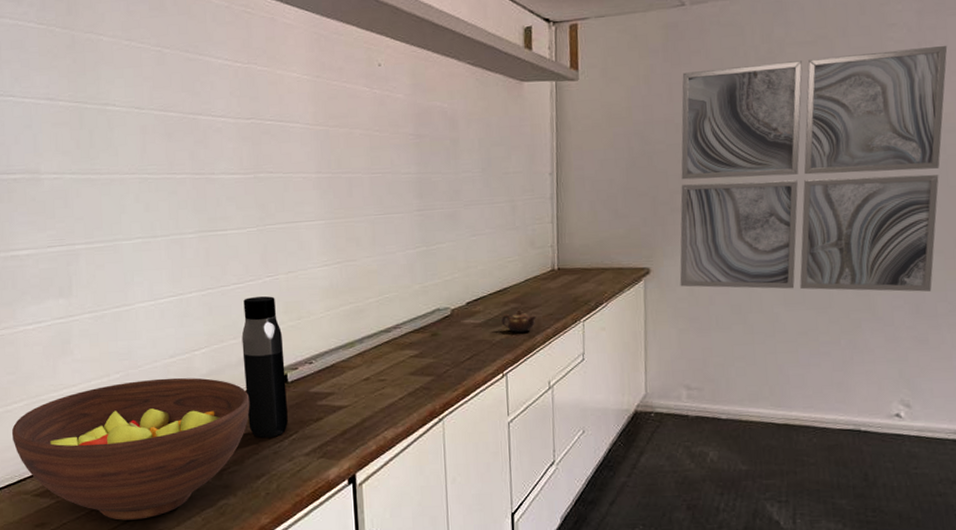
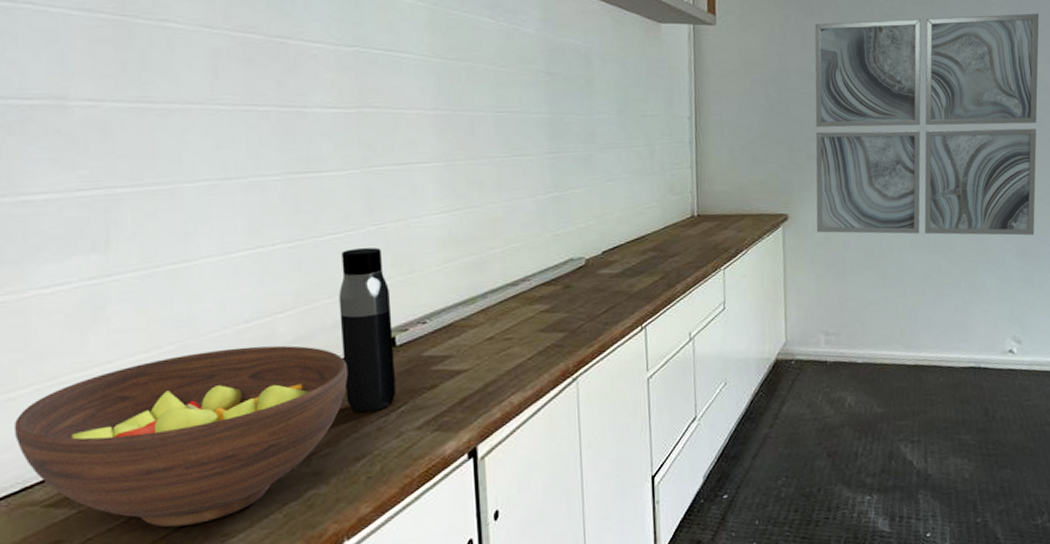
teapot: present [501,309,537,333] -> none [640,258,677,283]

